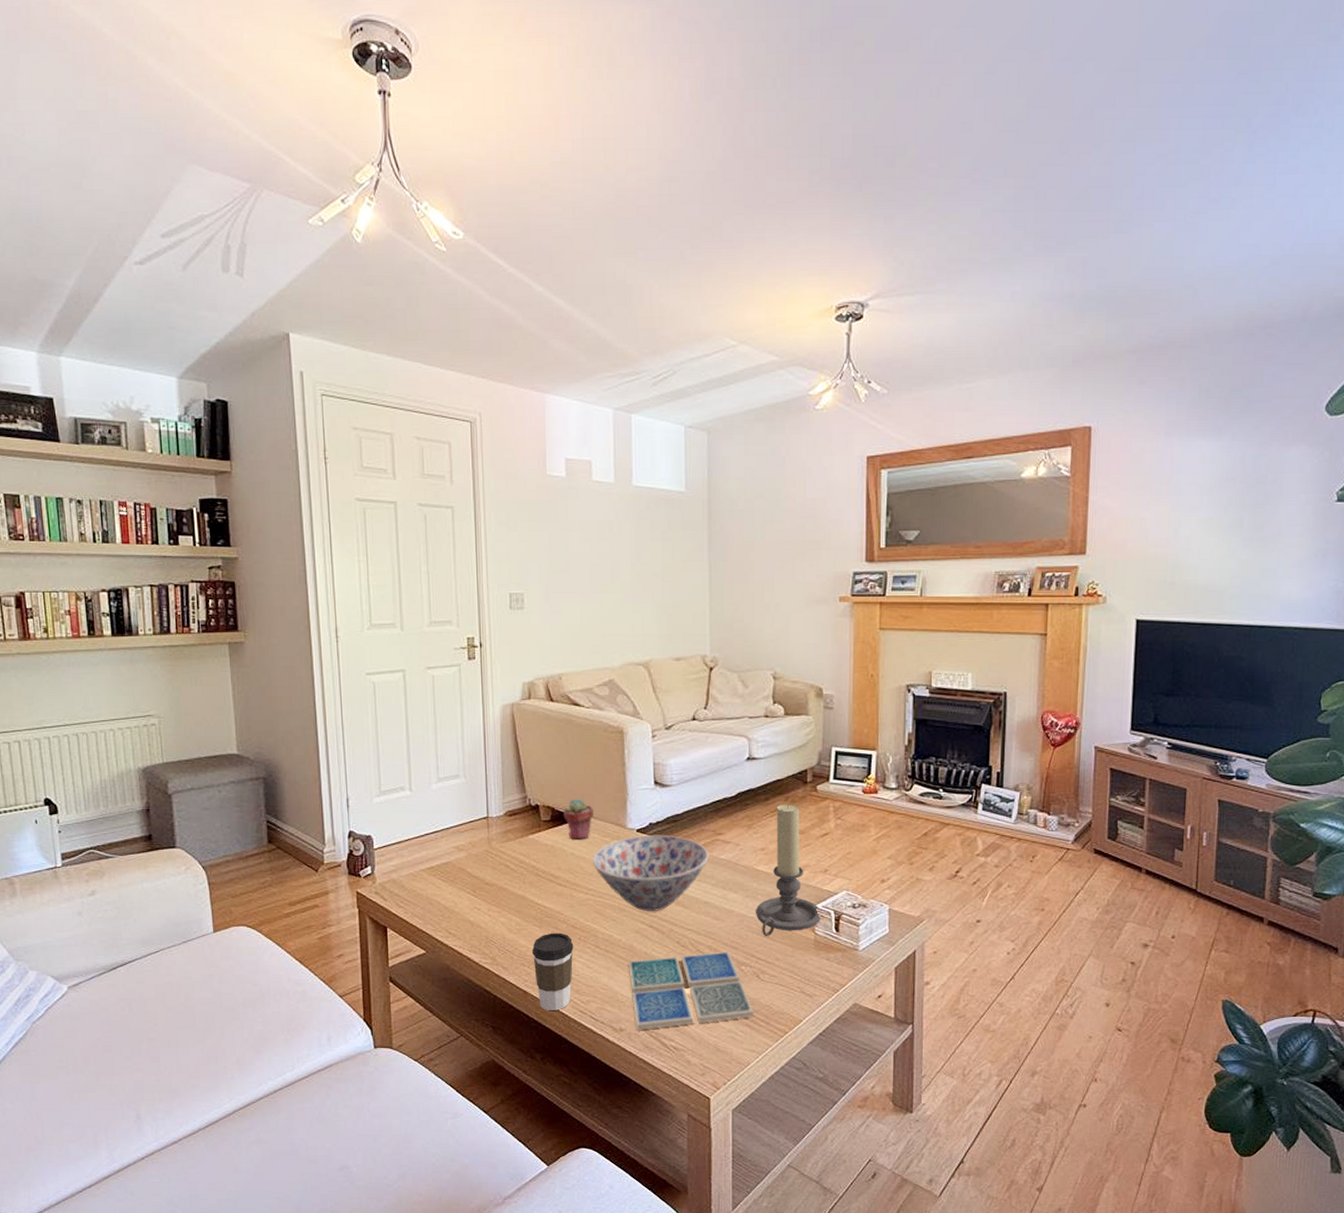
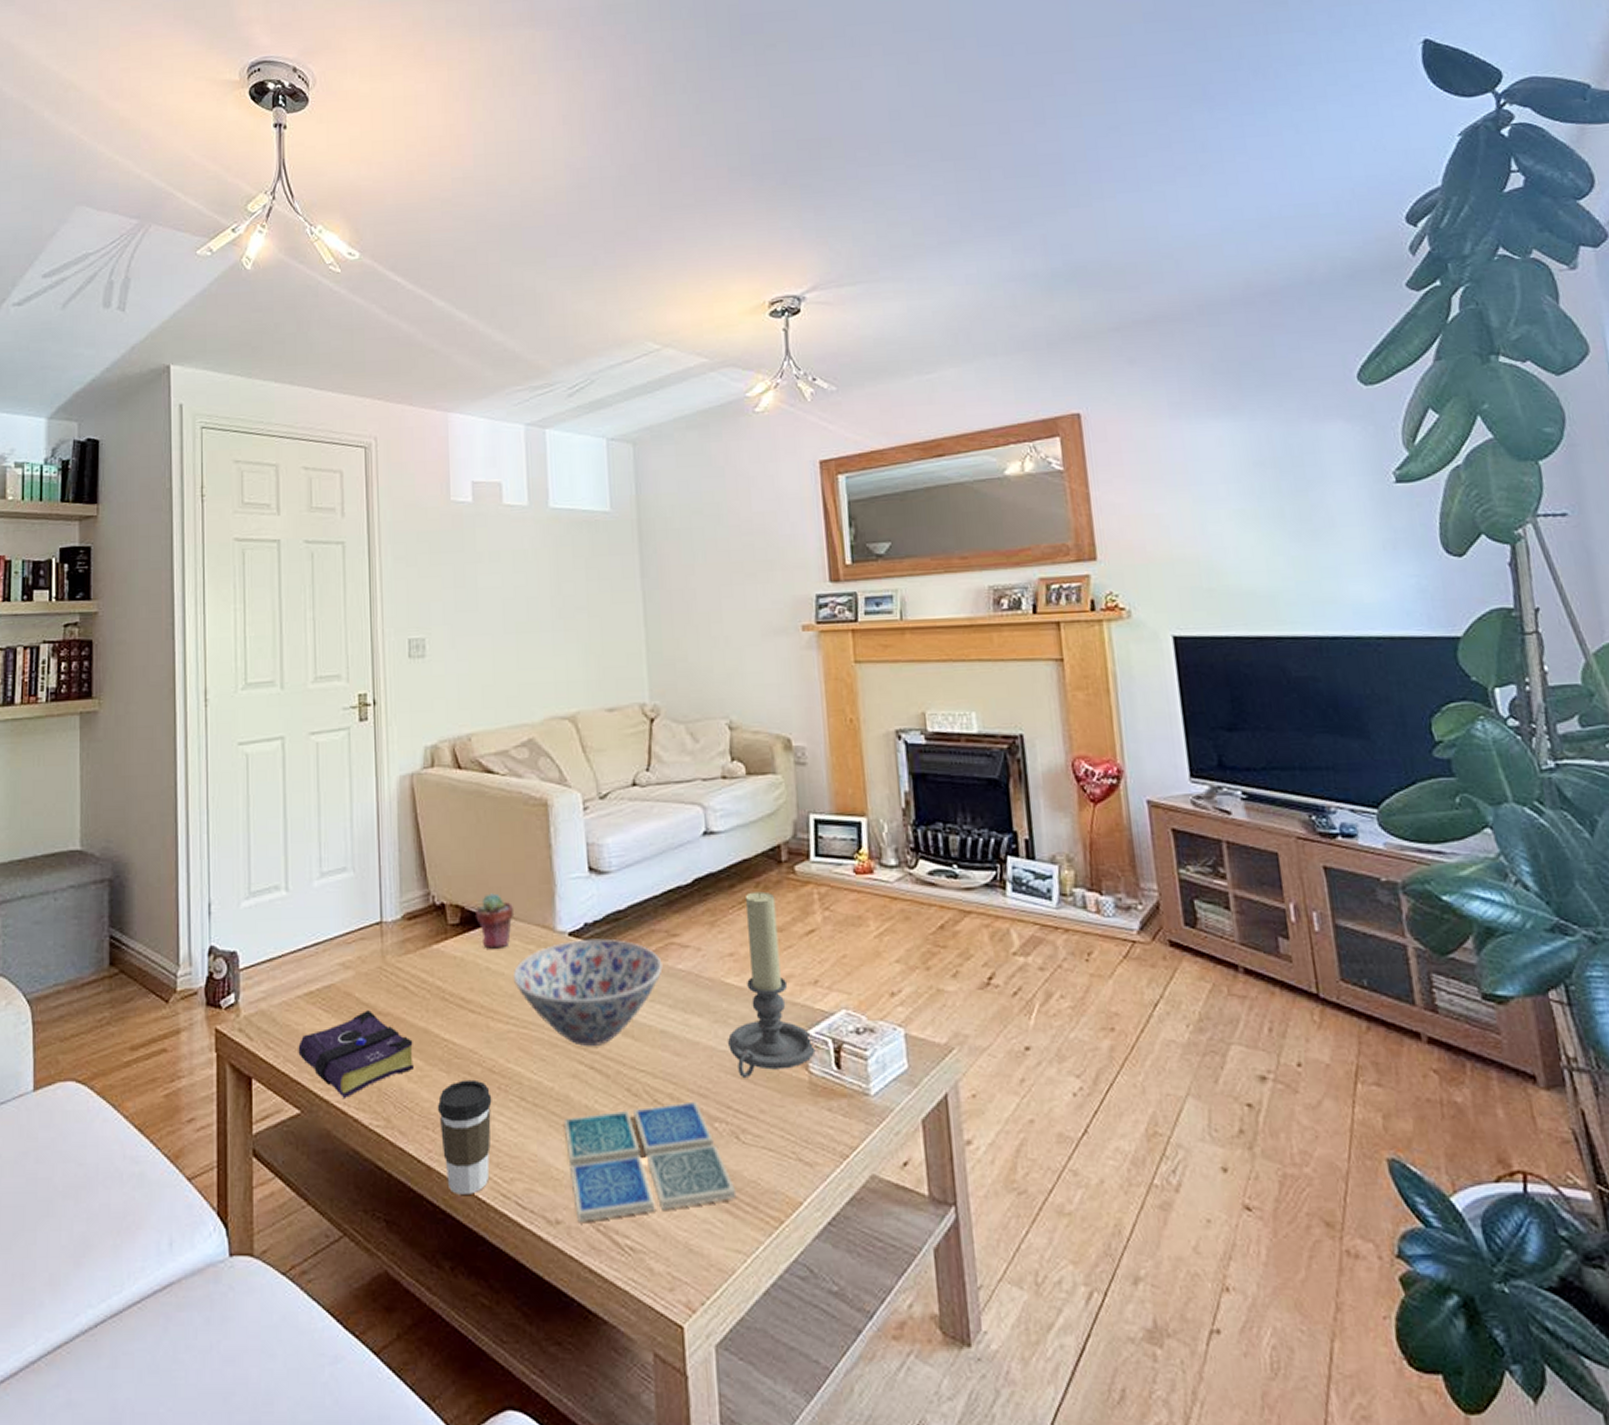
book: none [423,882,514,943] -> present [298,1010,414,1098]

